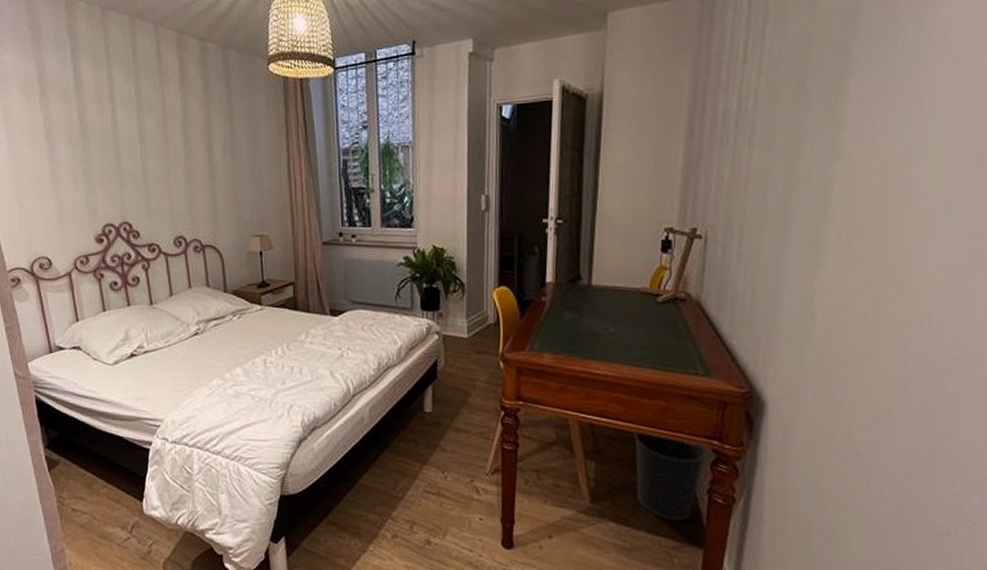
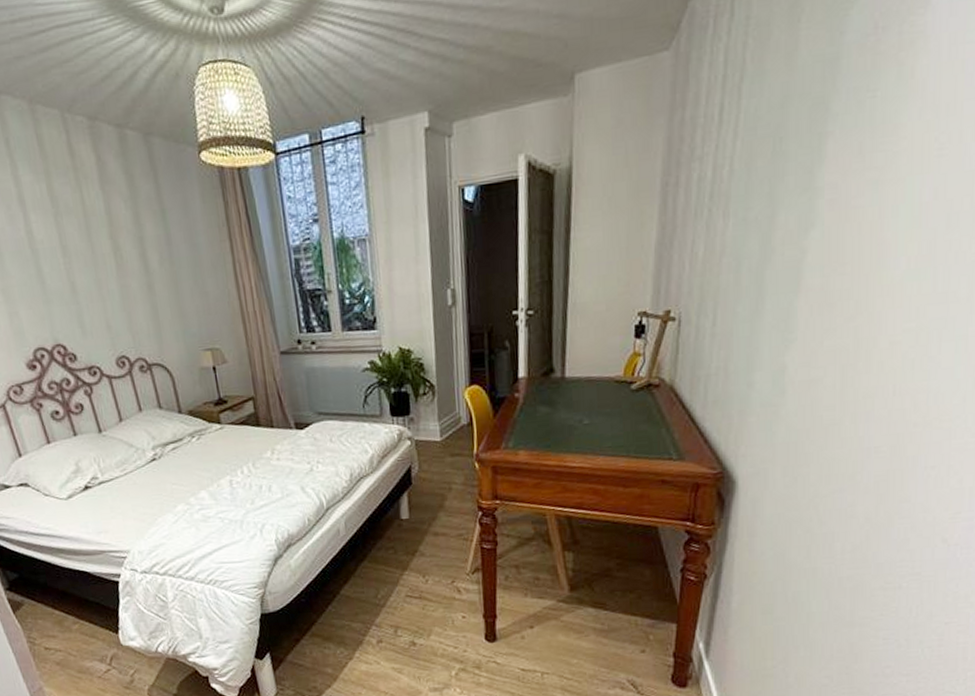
wastebasket: present [634,430,707,521] -> none [610,518,680,601]

